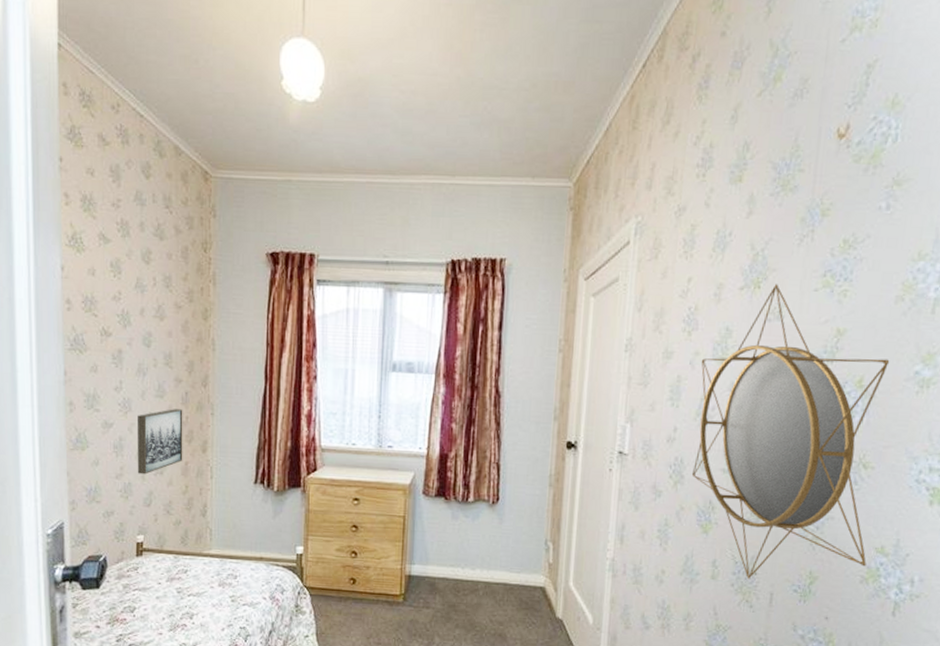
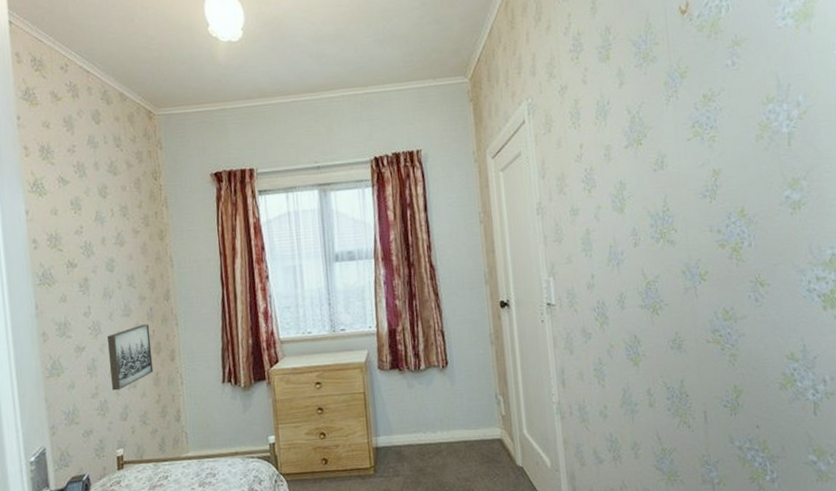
home mirror: present [691,284,890,579] -> none [604,139,782,402]

